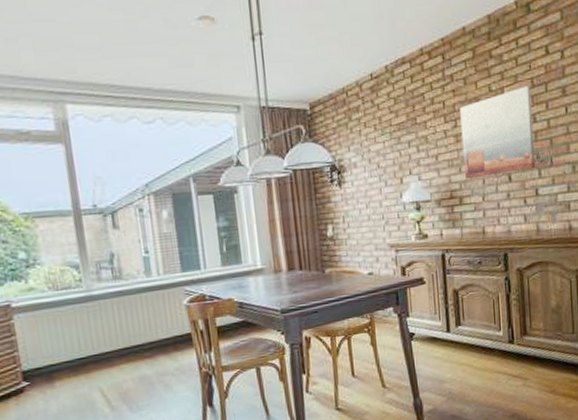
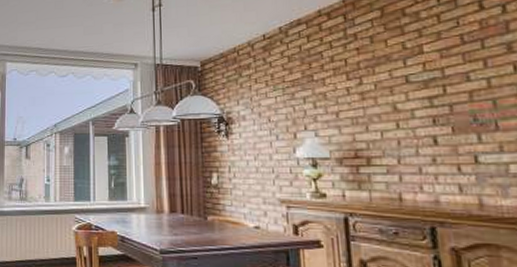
wall art: present [460,86,536,179] -> none [366,42,473,139]

